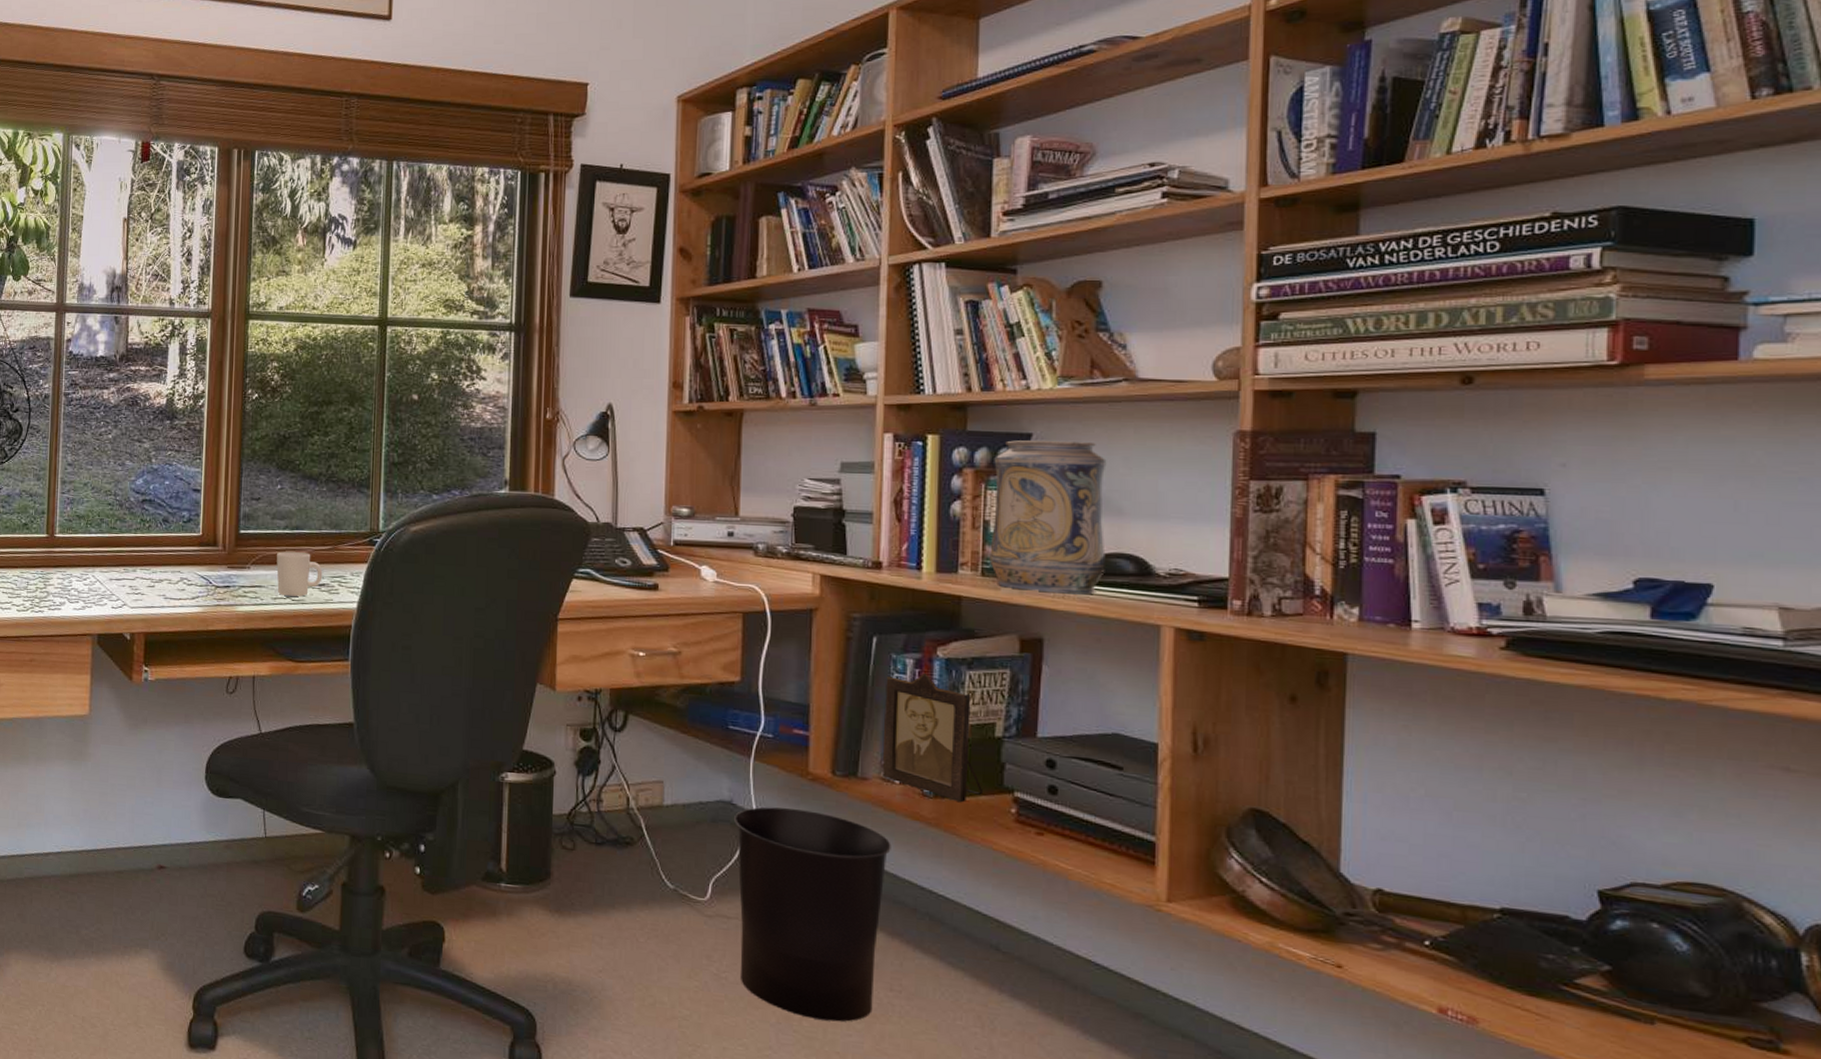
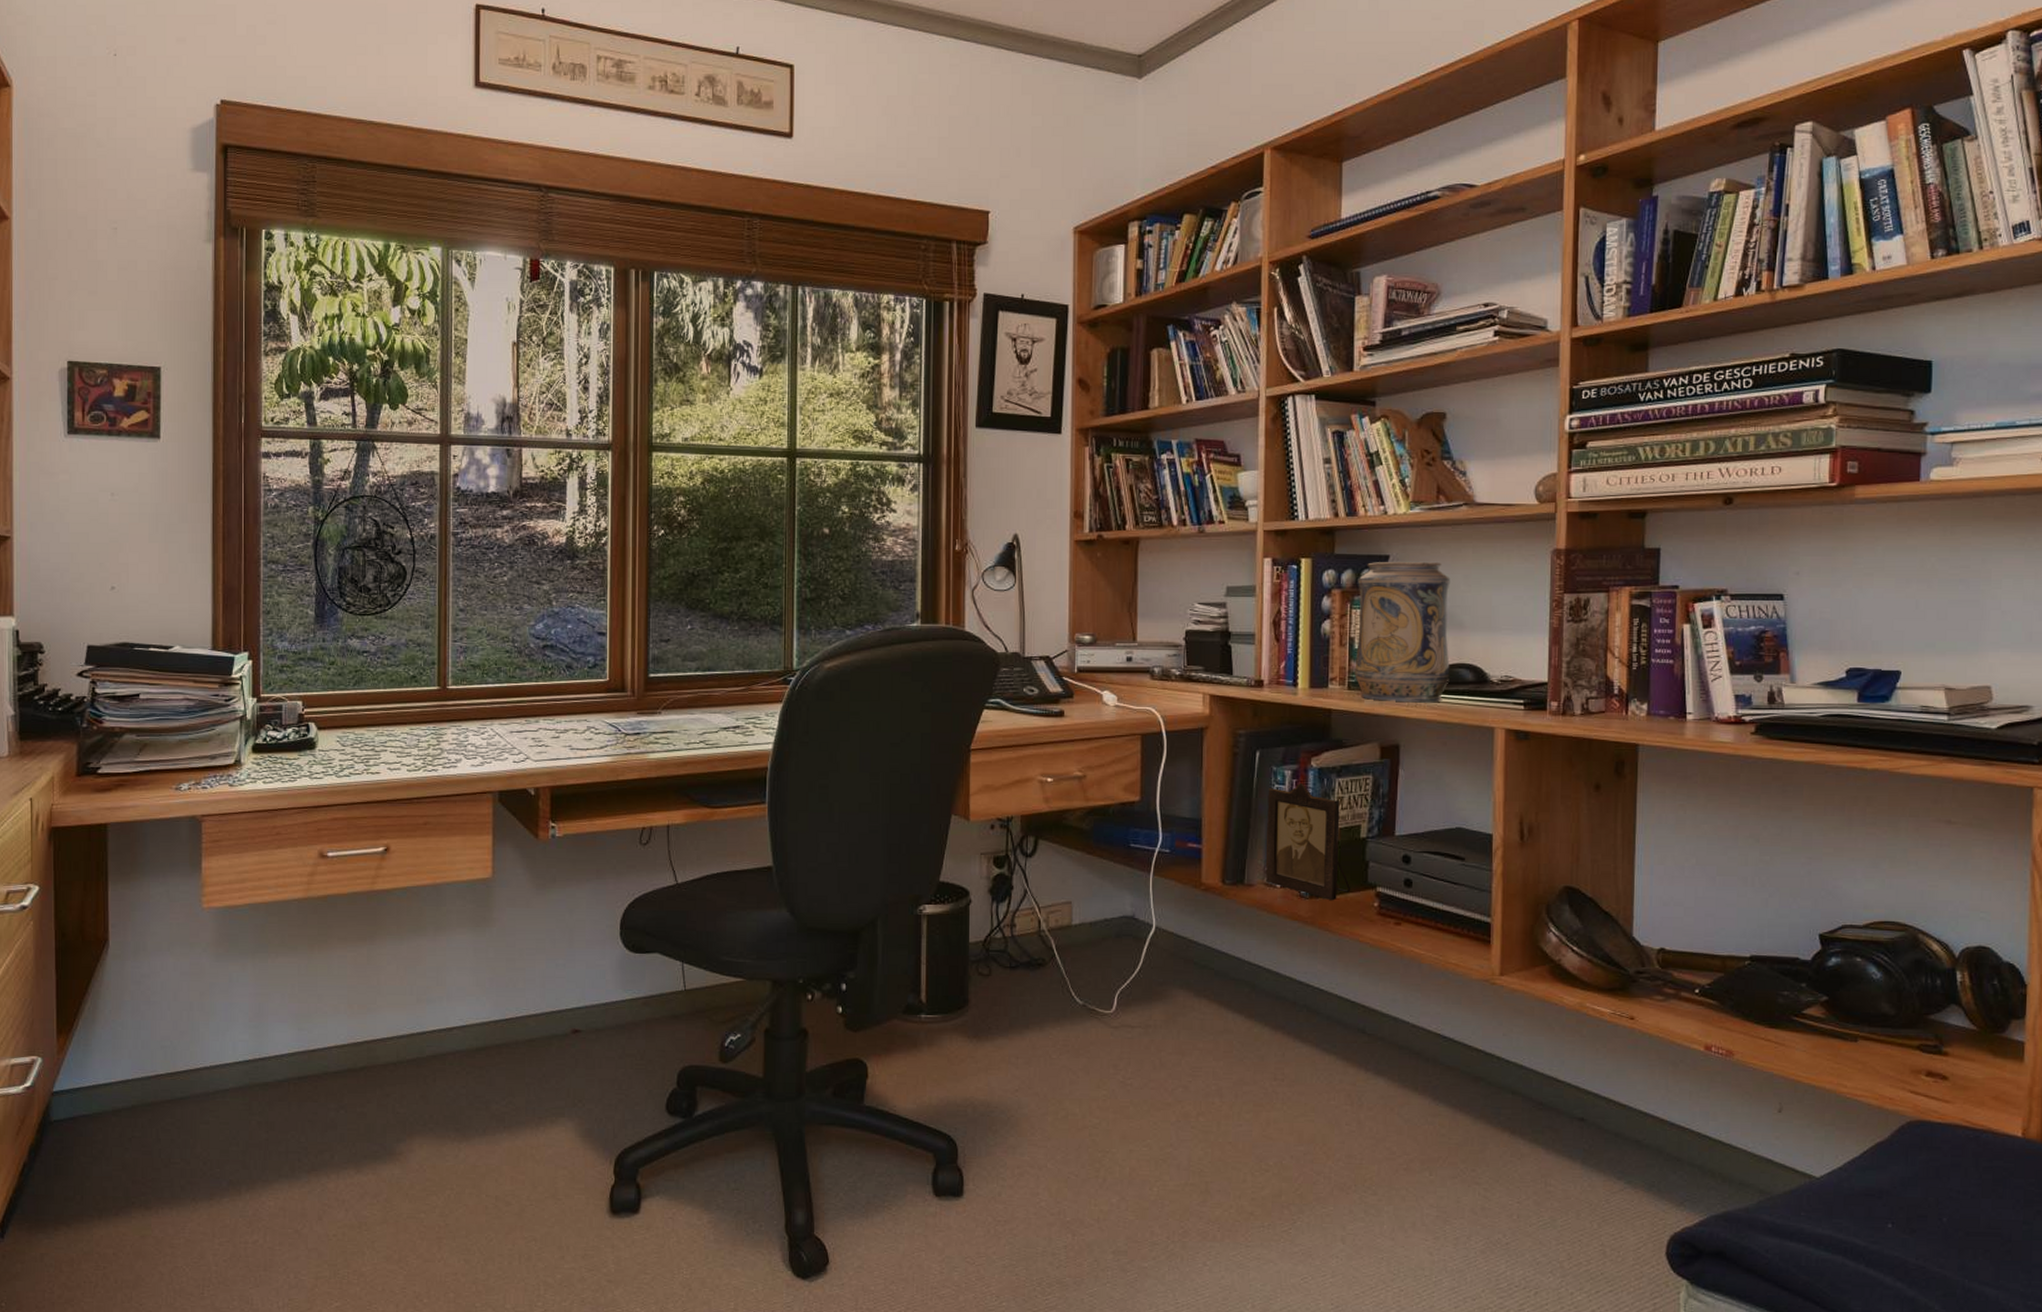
mug: present [276,551,323,597] -> none [689,694,737,740]
waste bin: present [734,807,891,1022] -> none [1136,919,1274,1114]

